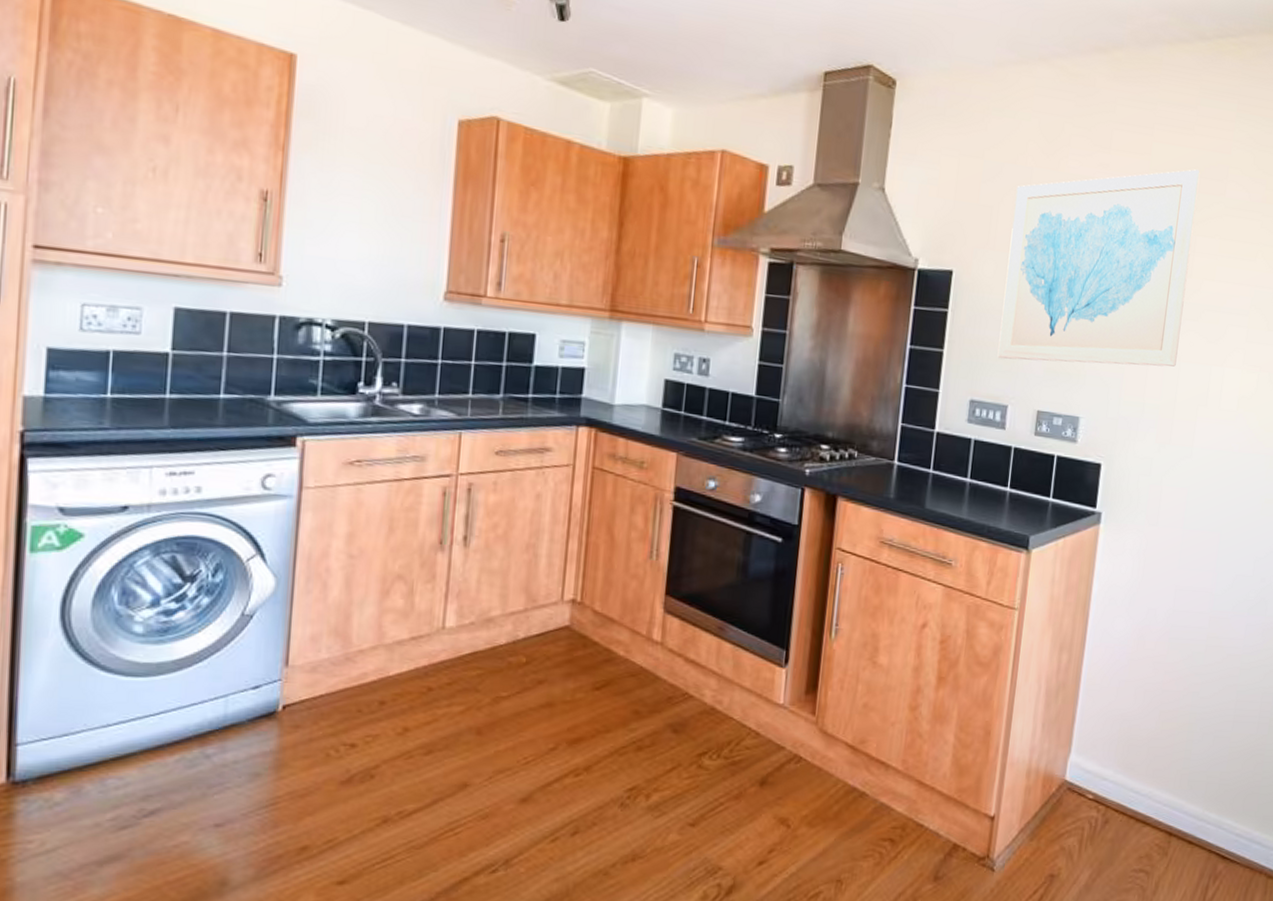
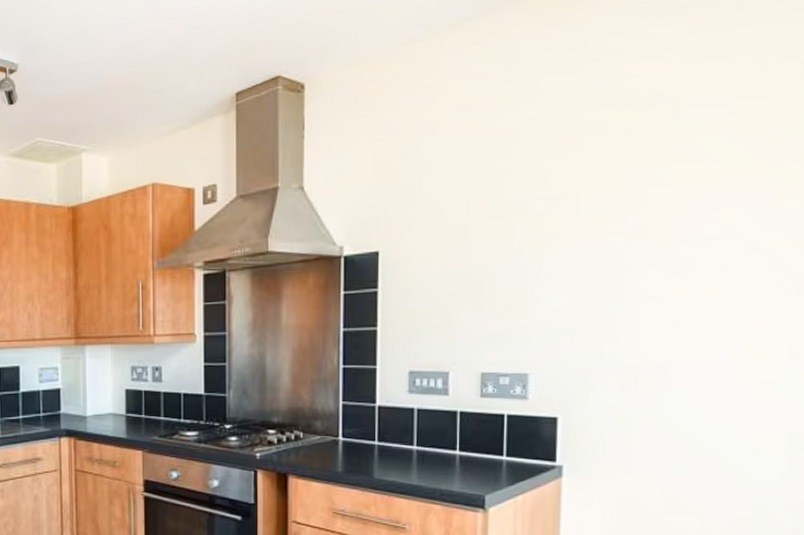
wall art: present [997,169,1200,367] -> none [433,98,646,328]

